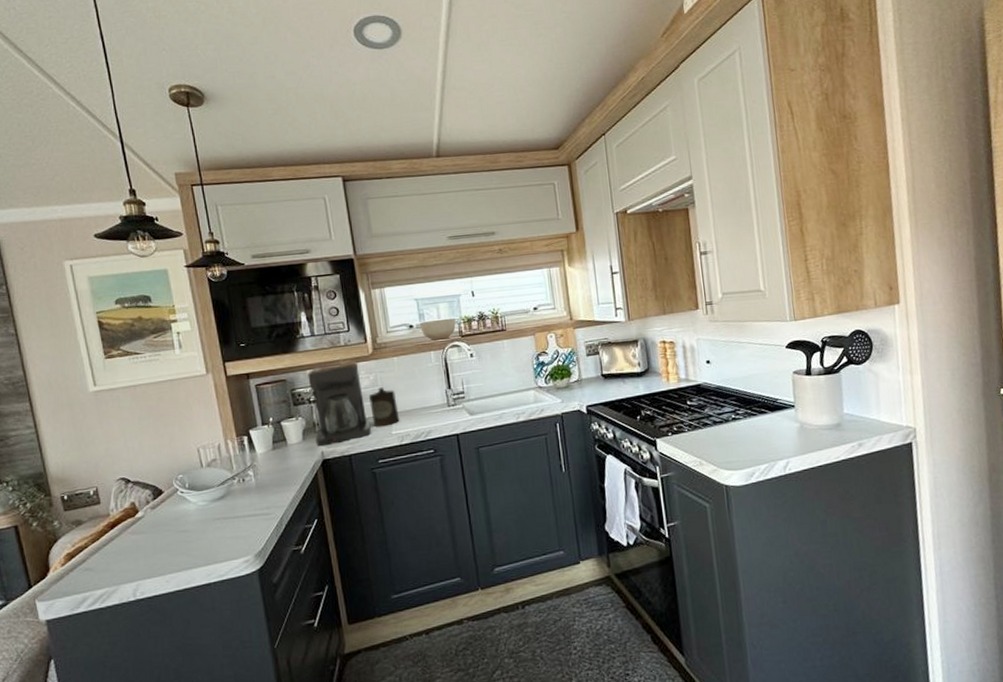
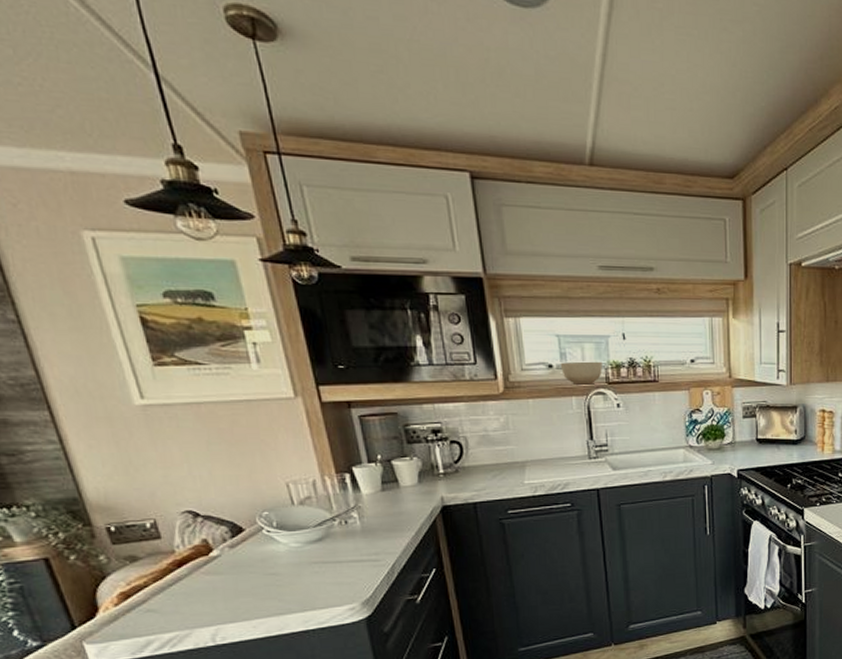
coffee maker: present [308,362,371,446] -> none [424,400,500,490]
canister: present [368,387,400,427] -> none [498,431,534,475]

